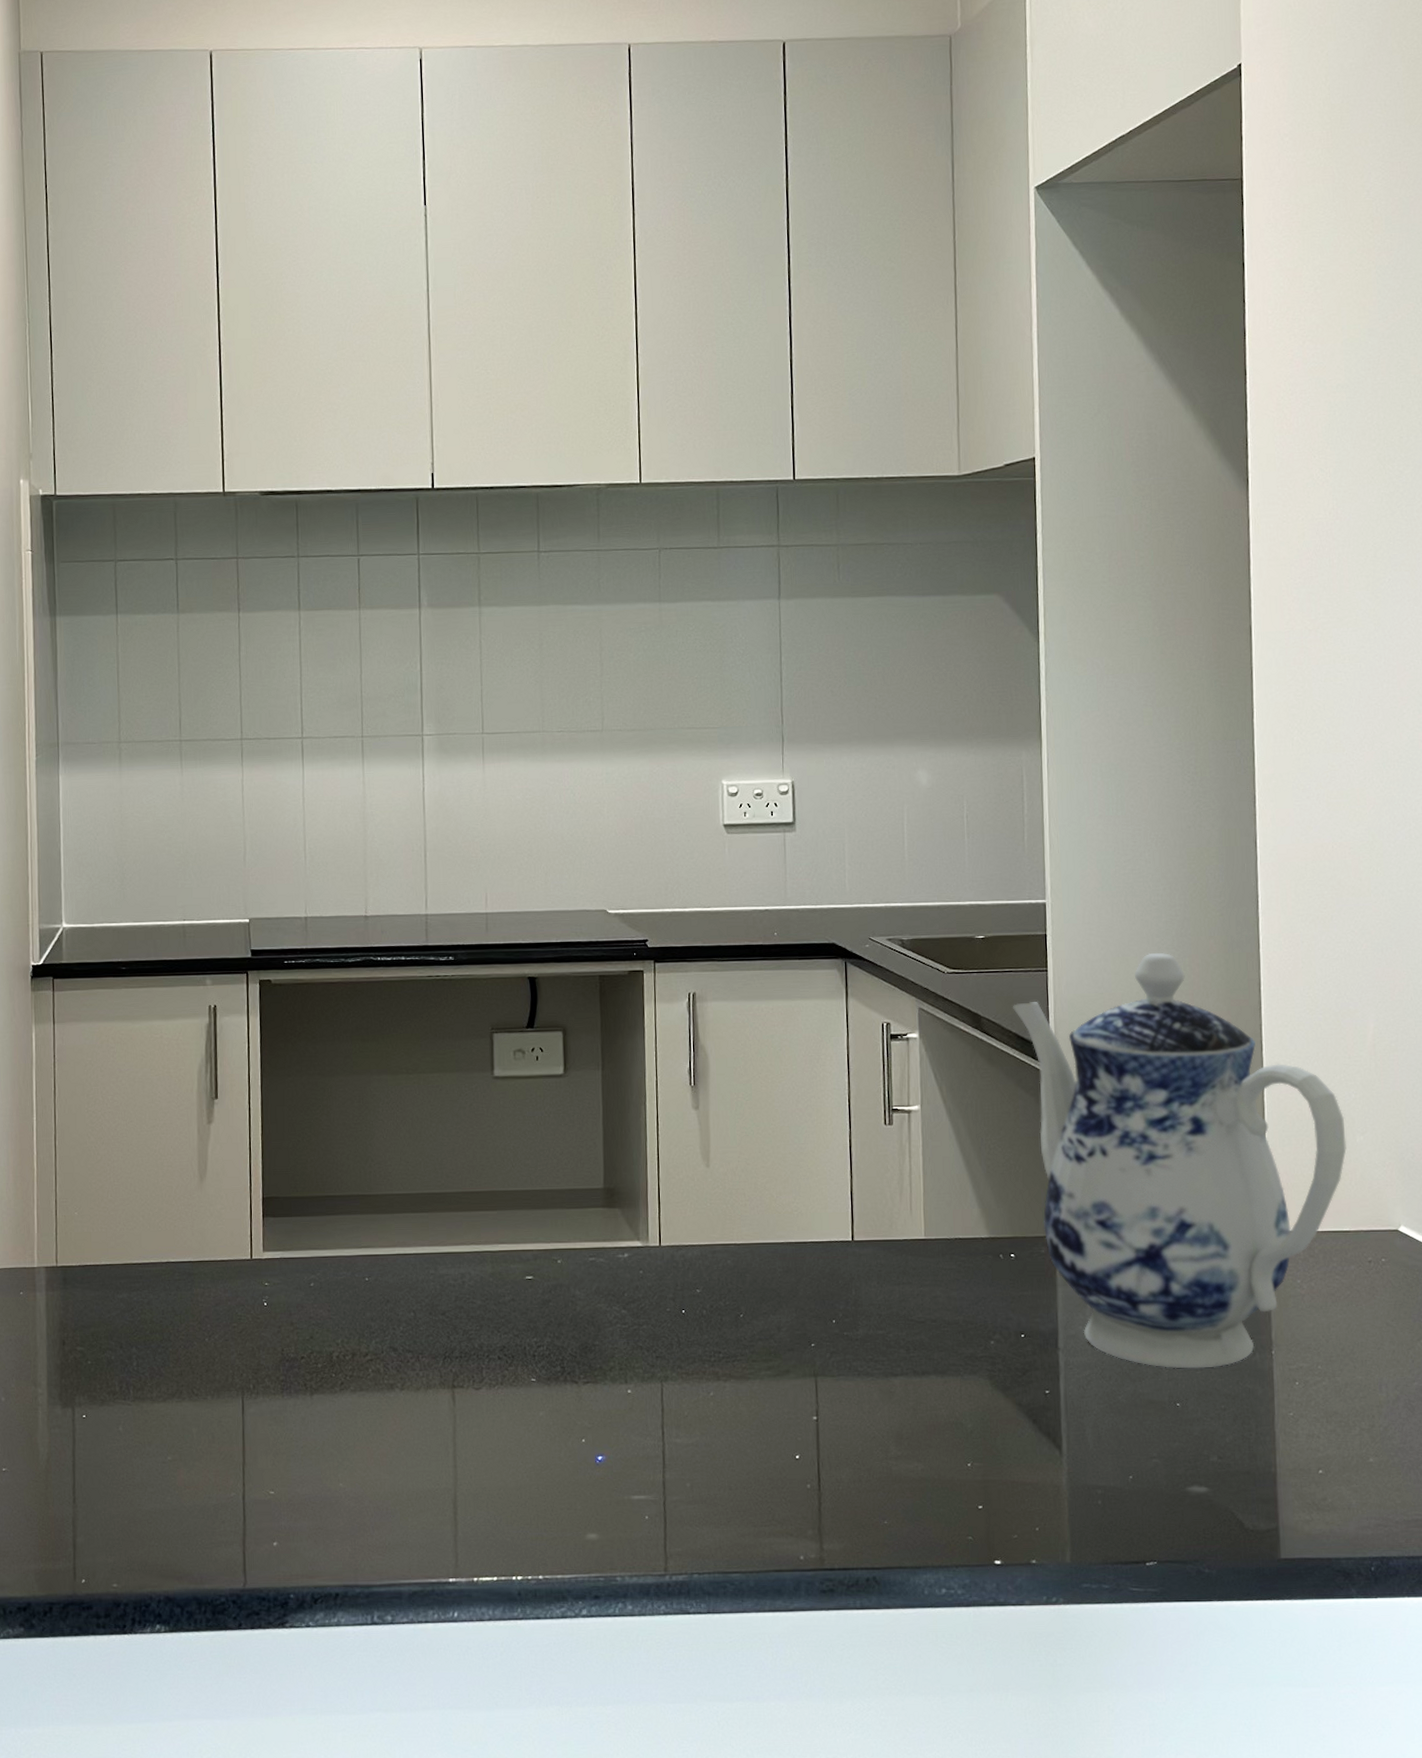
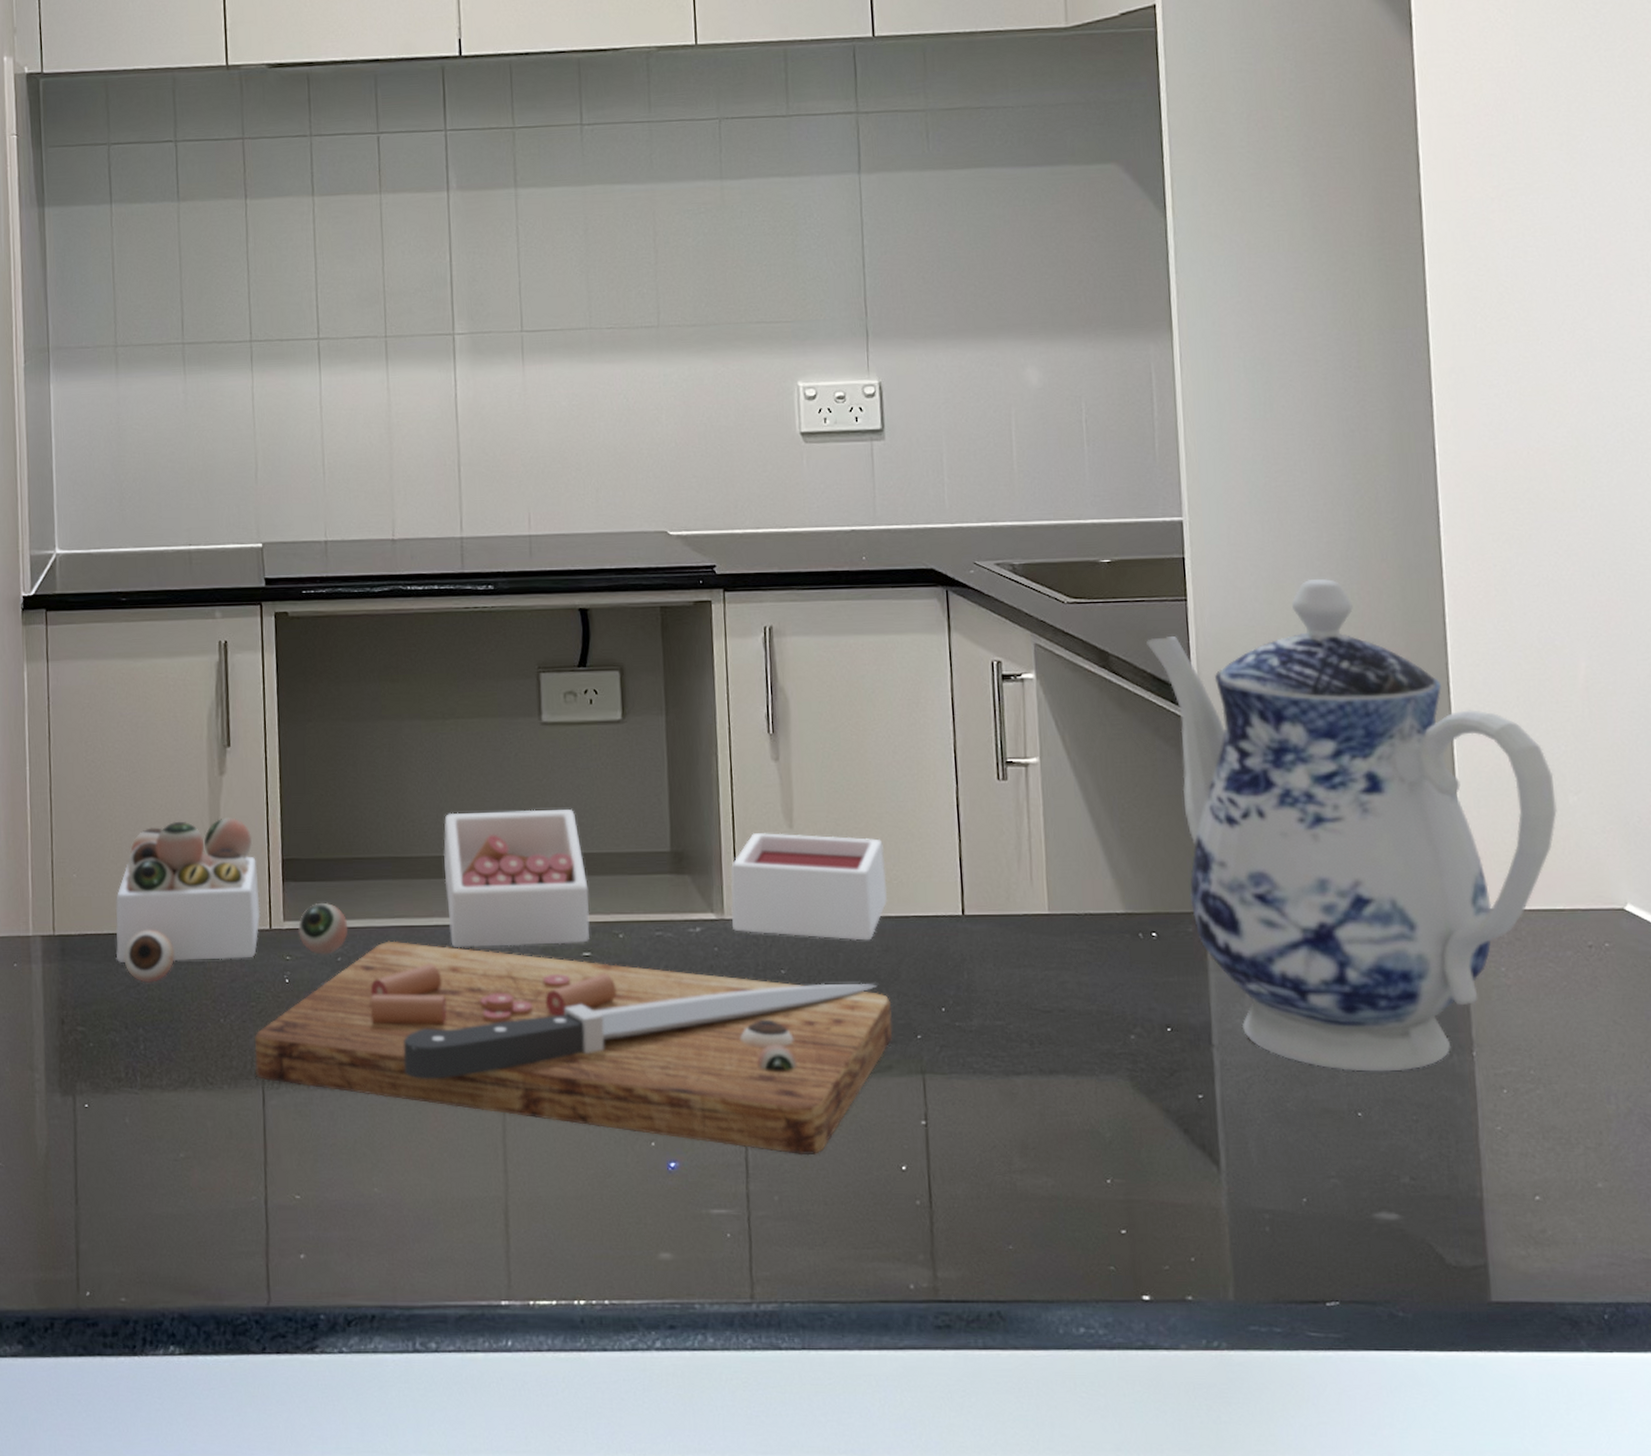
cutting board: none [112,1151,791,1448] -> present [115,808,893,1156]

